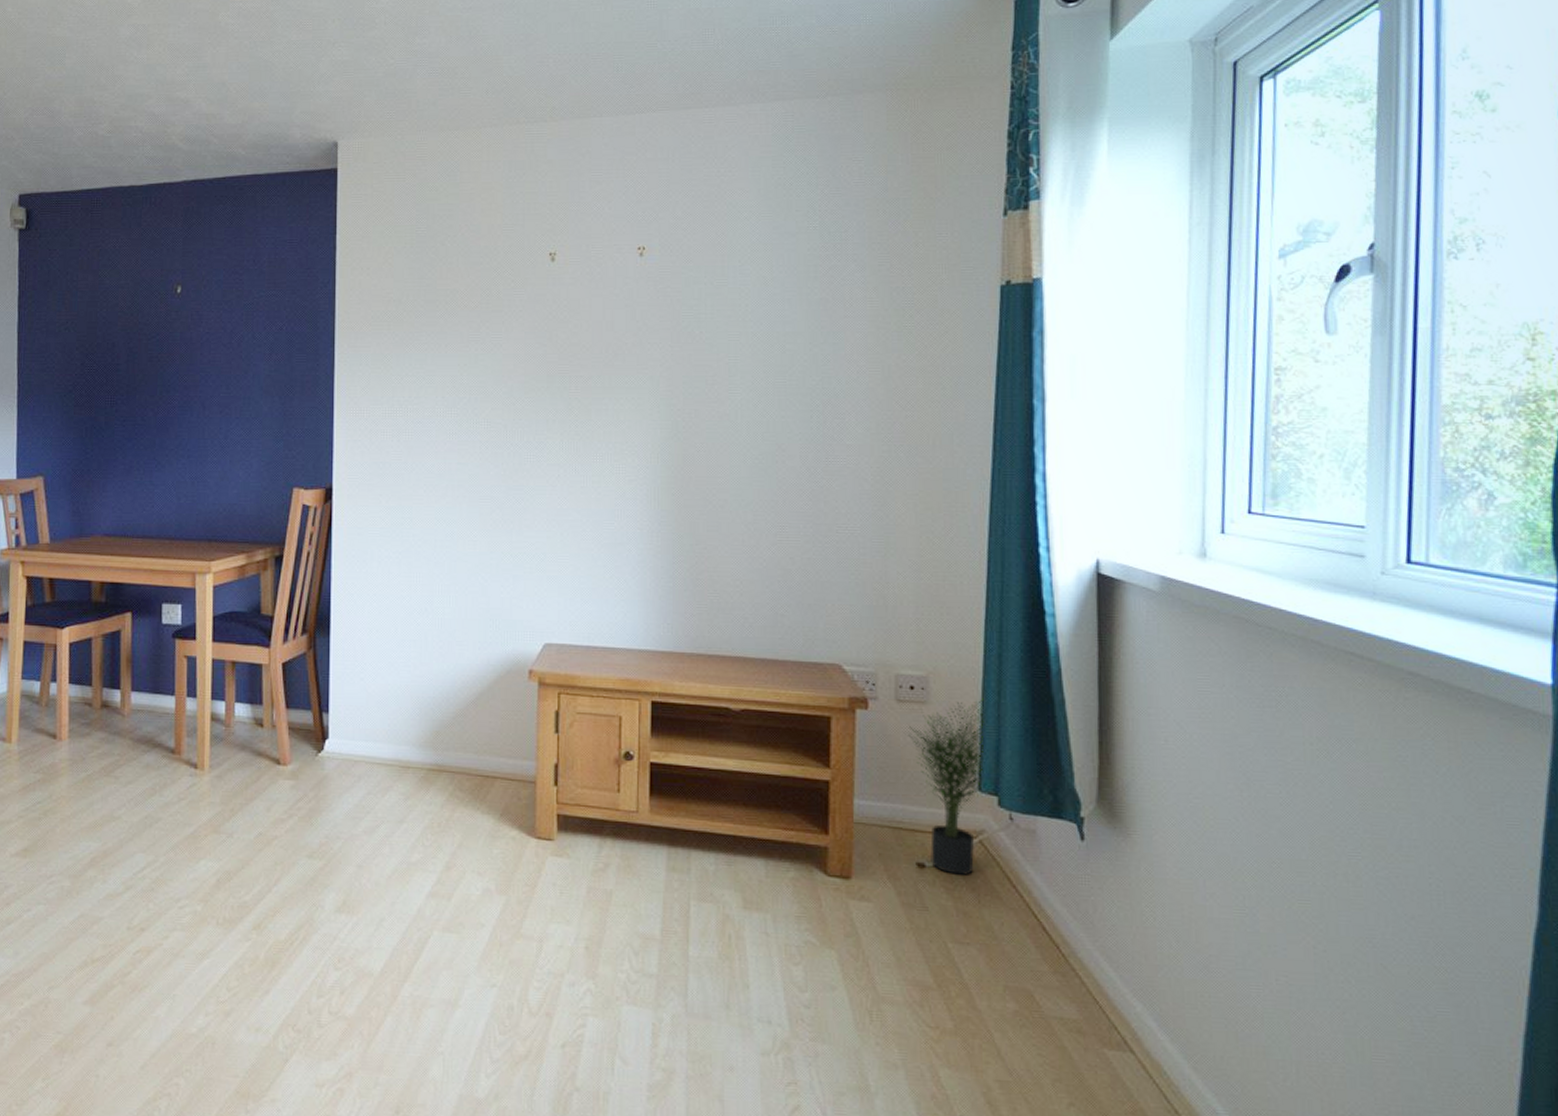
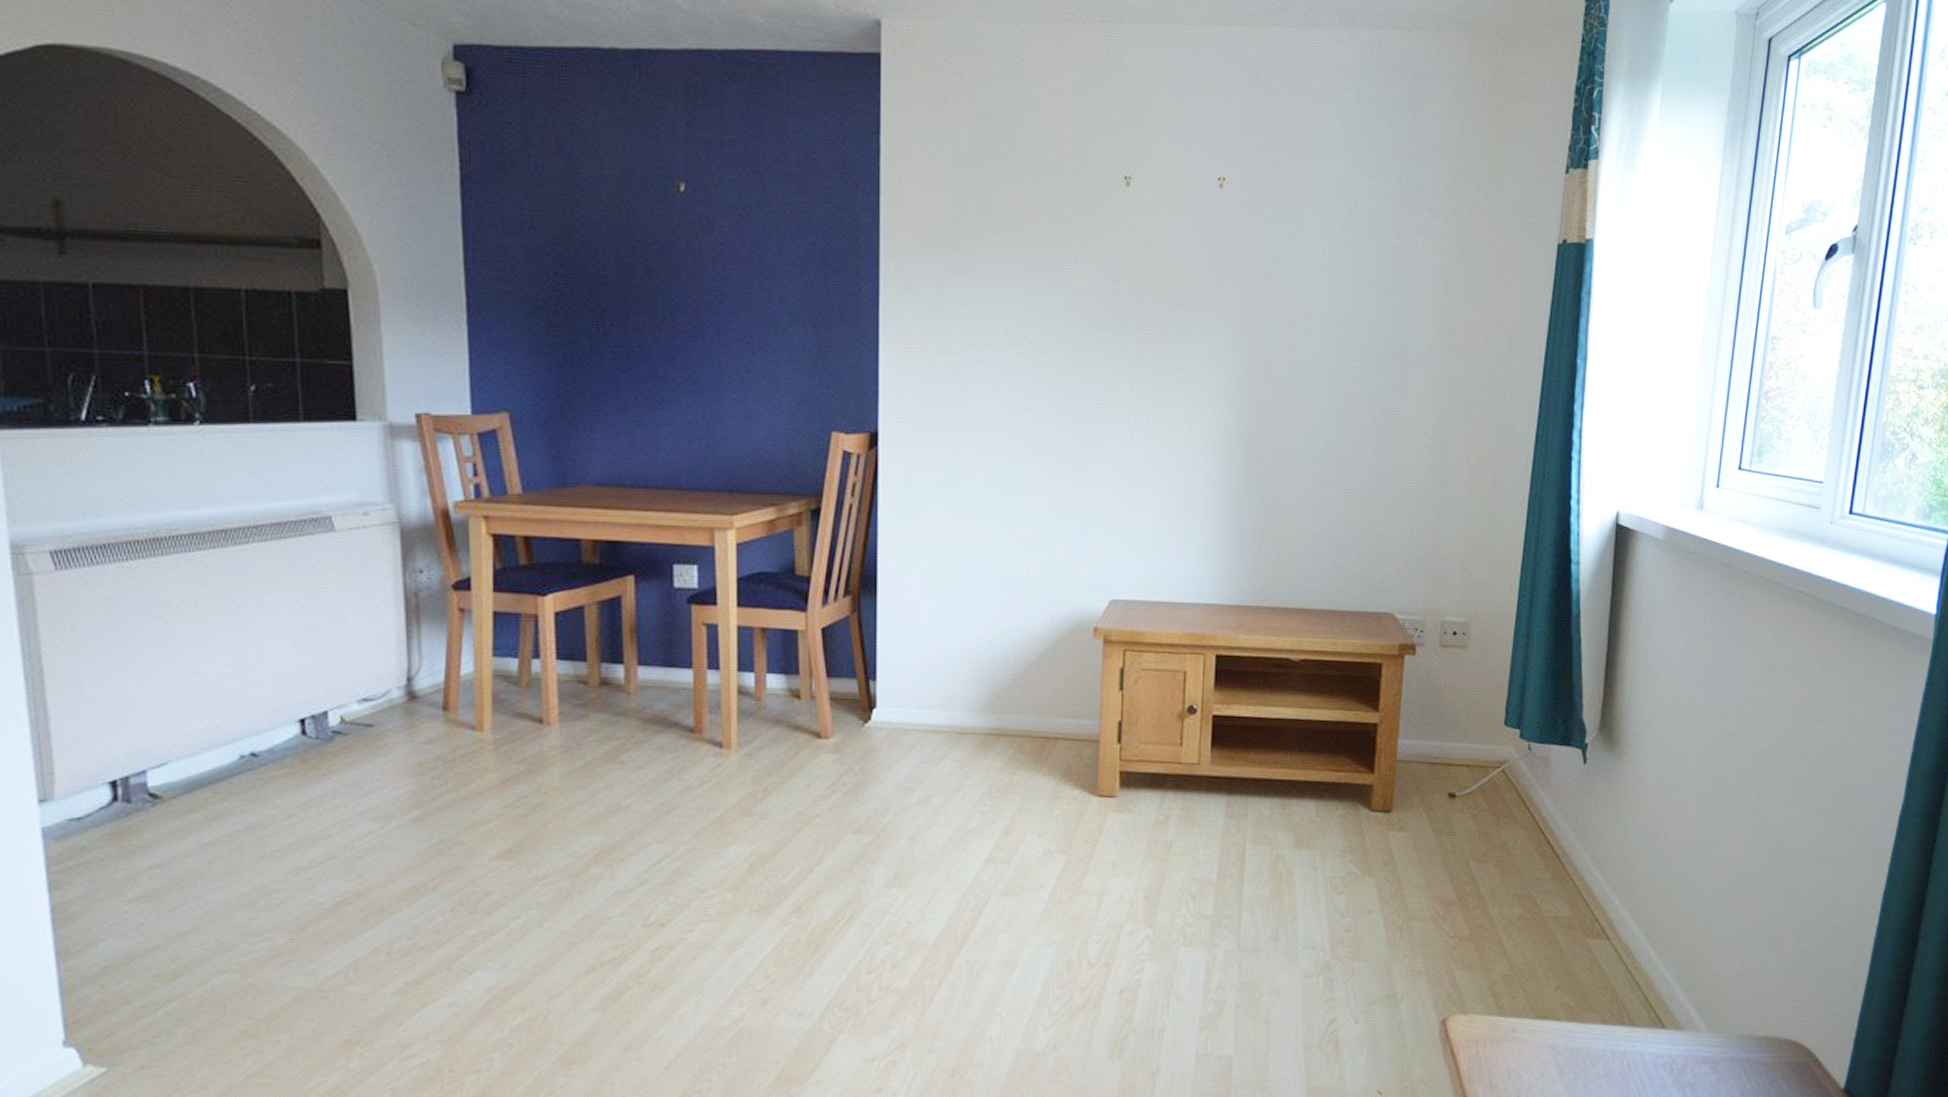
potted plant: present [908,697,984,875] -> none [1448,640,1515,802]

